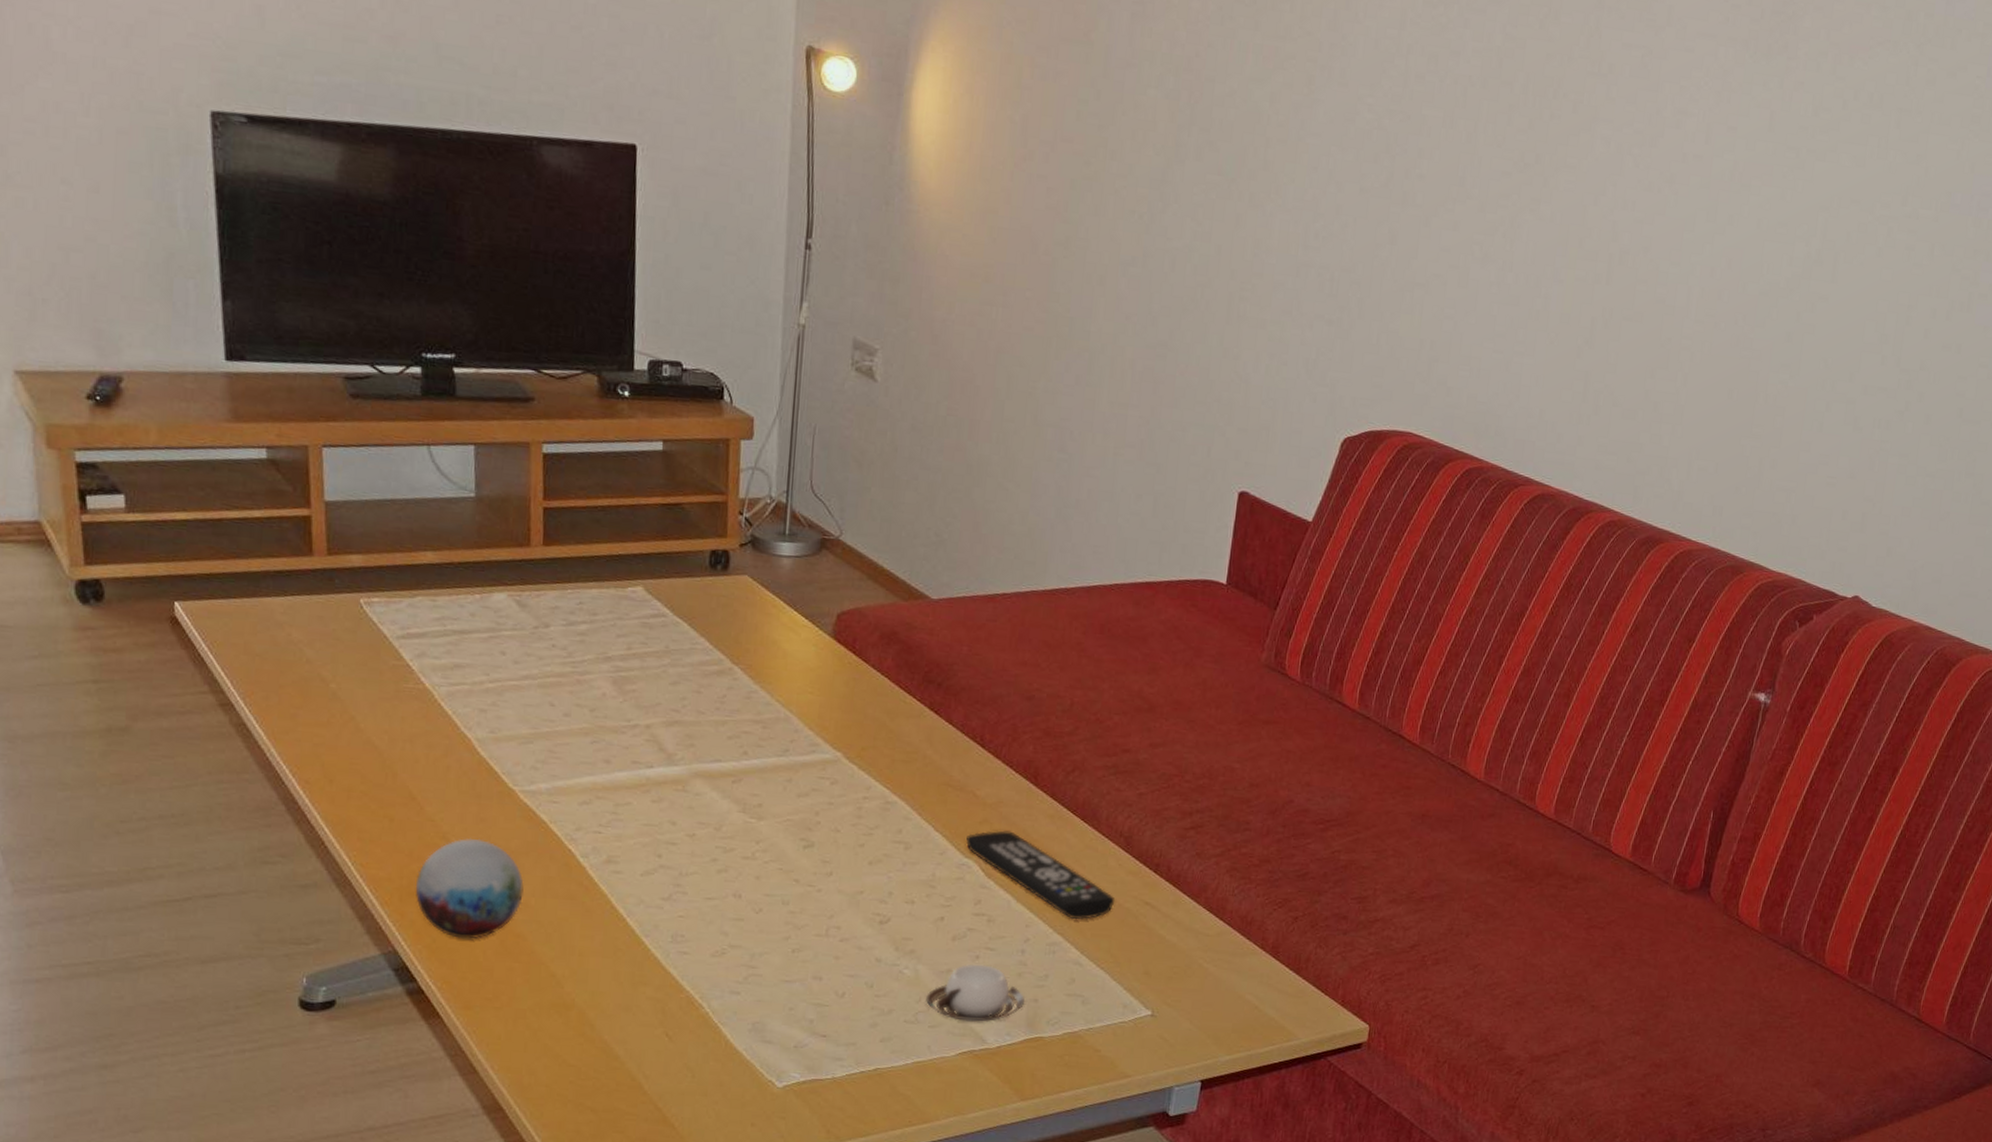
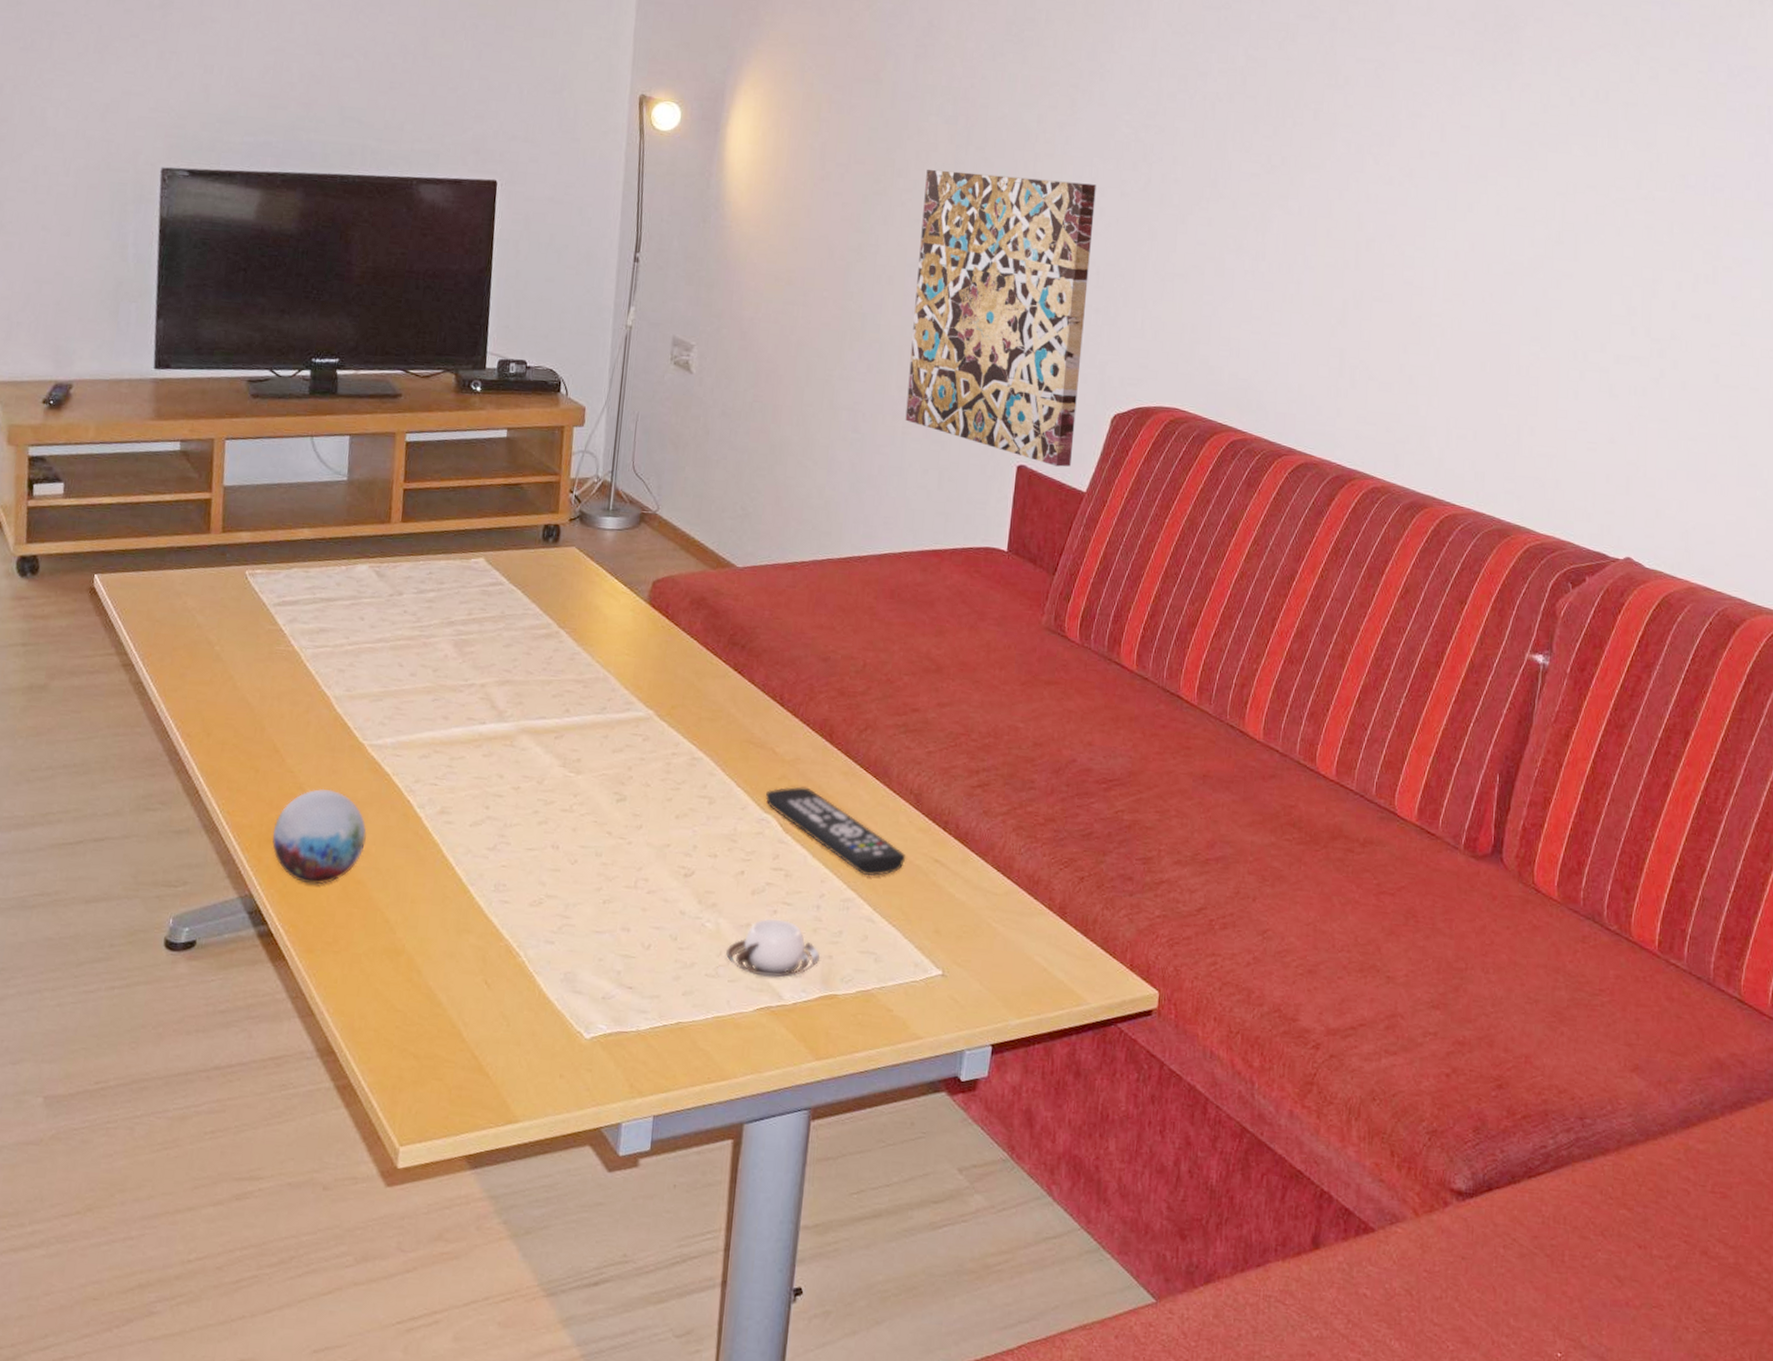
wall art: none [1117,151,1333,494] -> present [905,169,1096,467]

